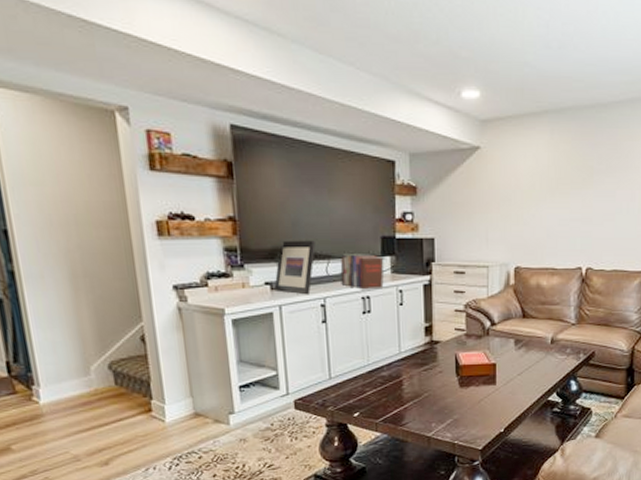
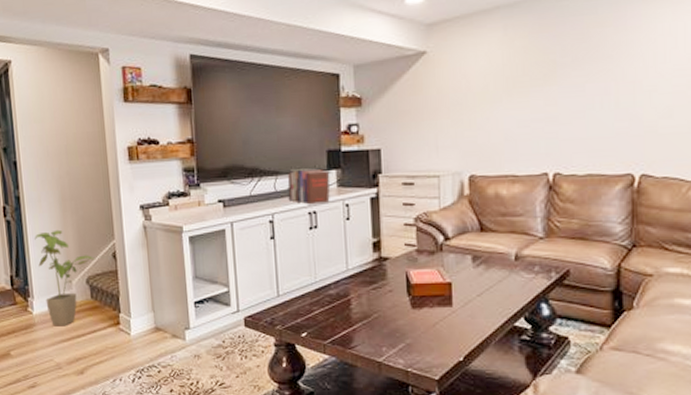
house plant: none [37,310,119,416] -> present [34,229,95,327]
picture frame: present [274,240,317,295] -> none [226,157,265,212]

